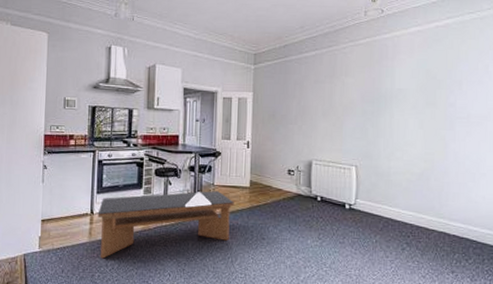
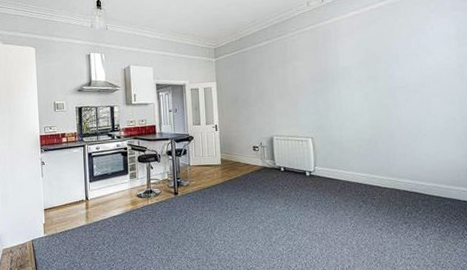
coffee table: present [97,191,234,259] -> none [92,171,209,238]

